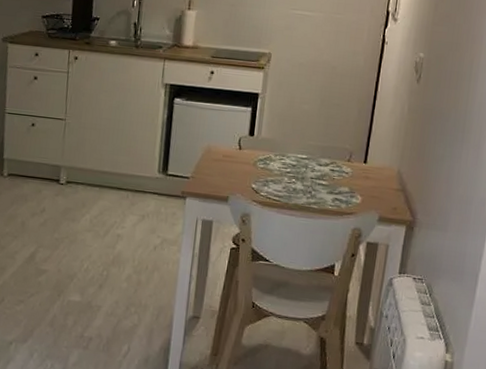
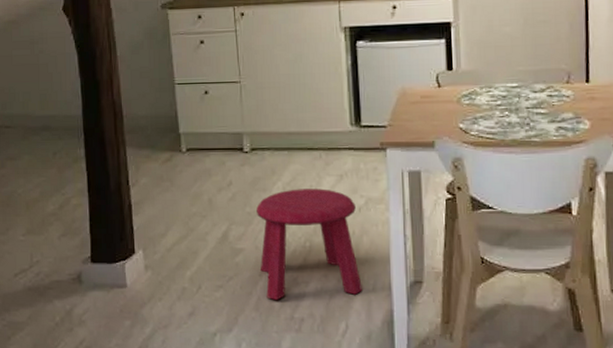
stool: none [60,222,152,322] -> present [256,189,362,300]

